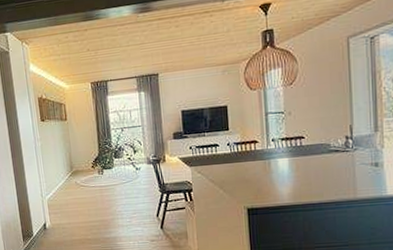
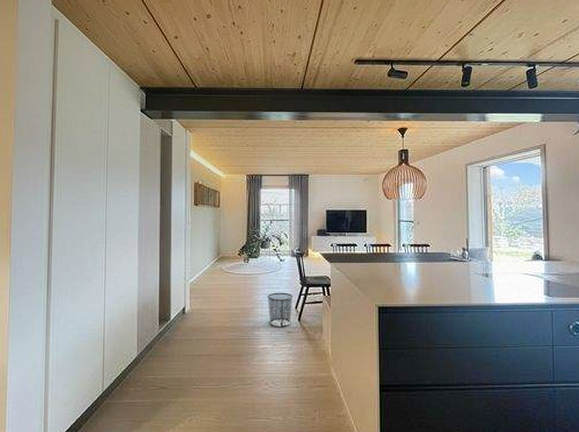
waste bin: none [126,201,154,237] -> present [267,292,294,328]

